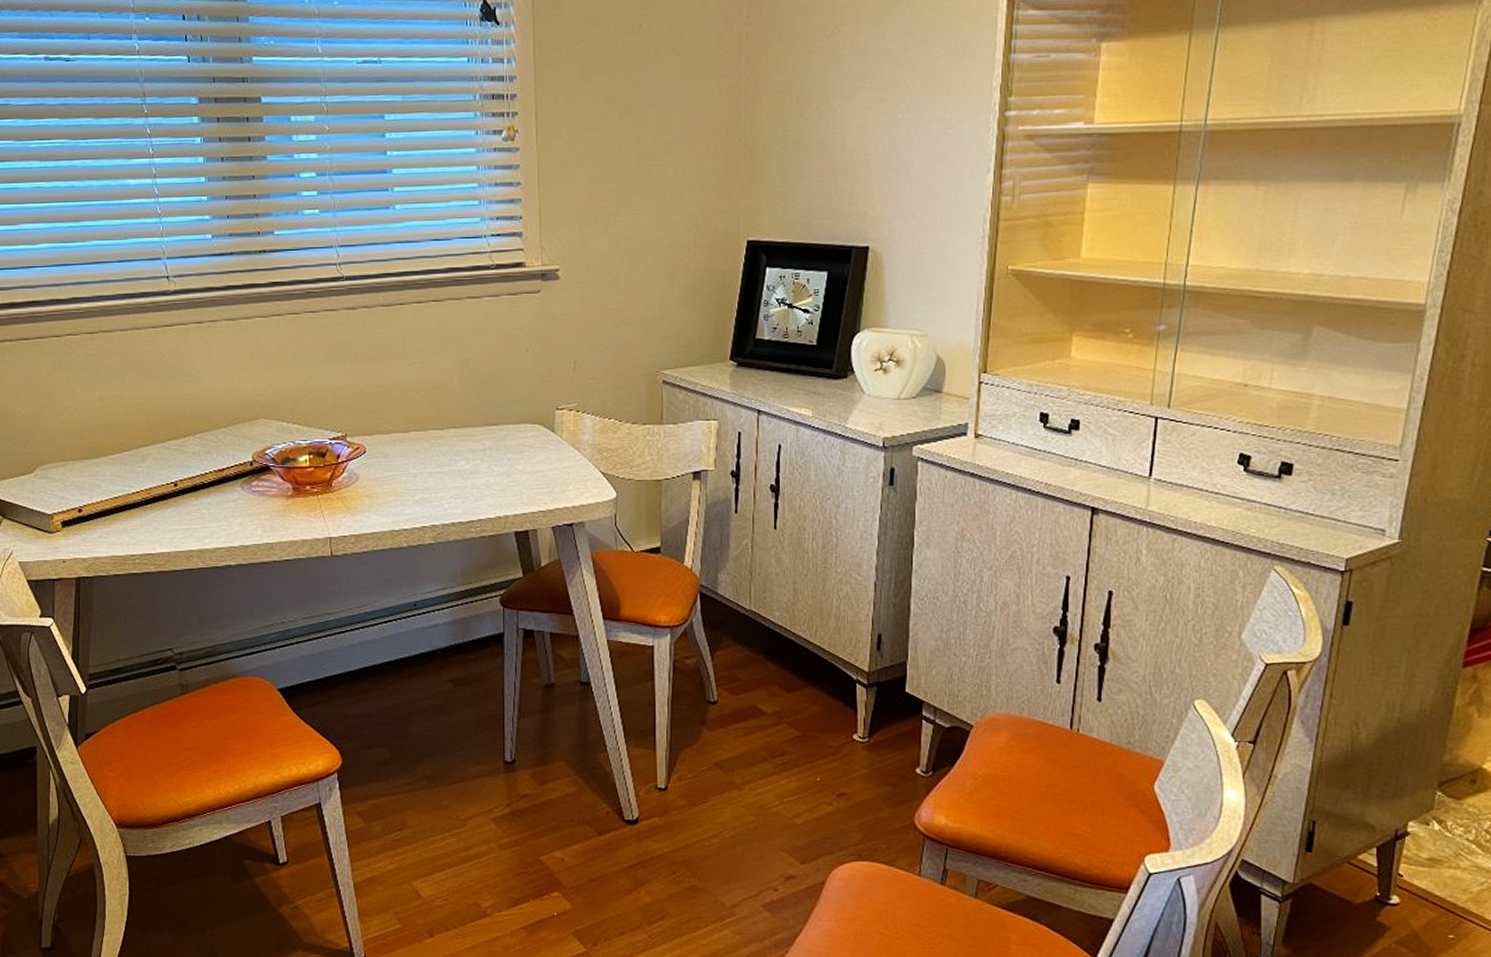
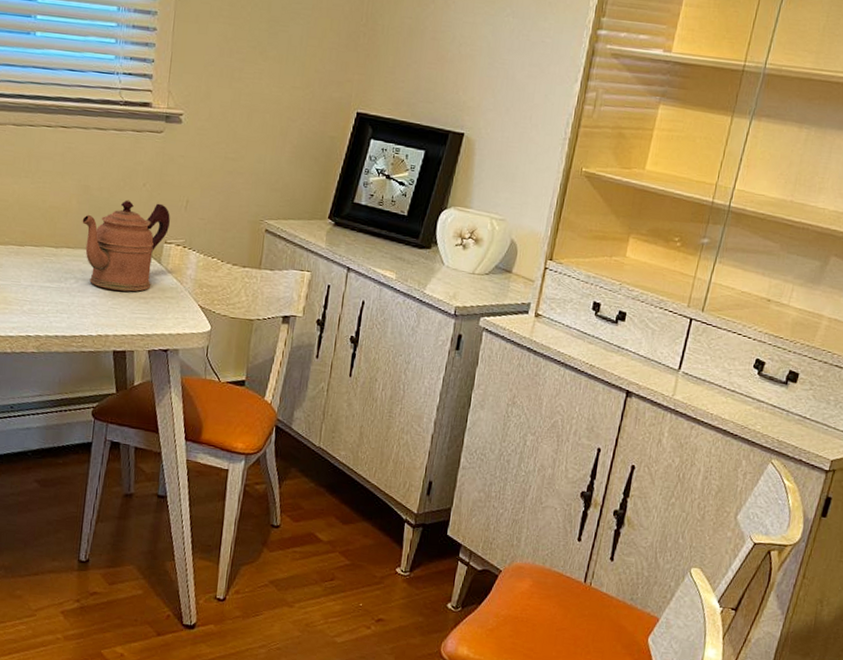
coffeepot: none [466,368,559,467] -> present [82,199,170,292]

